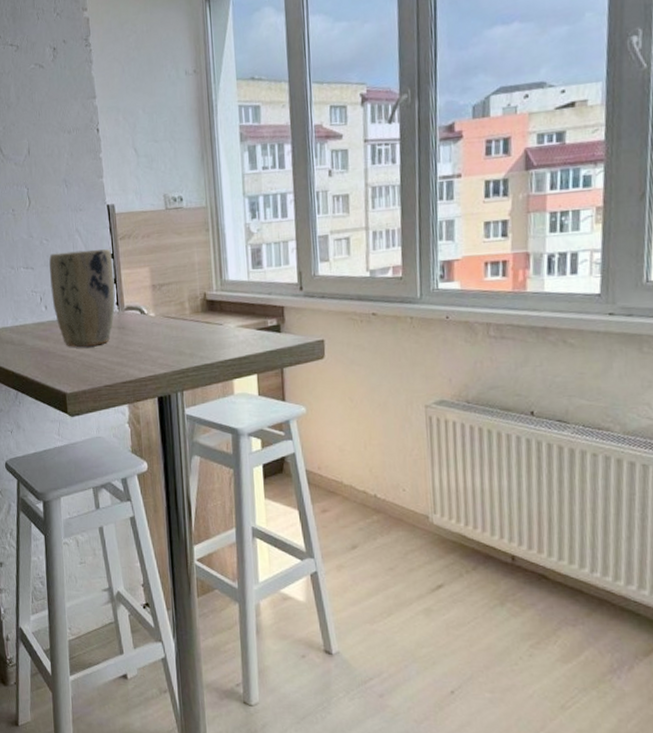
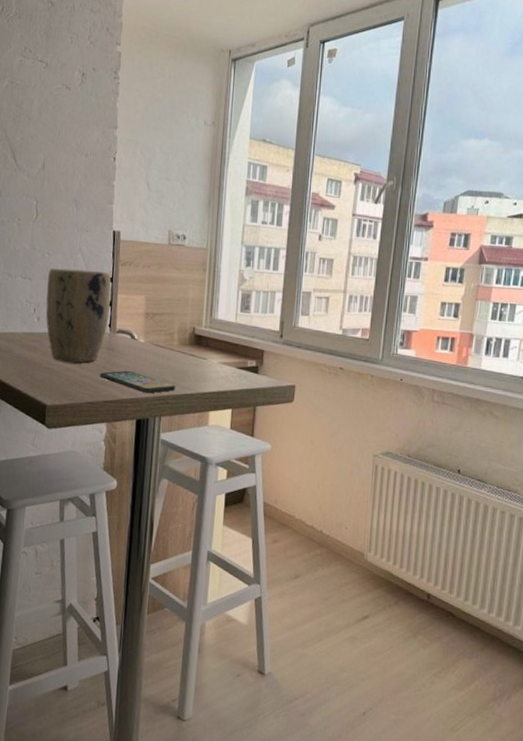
smartphone: none [114,347,194,369] -> present [100,370,175,394]

